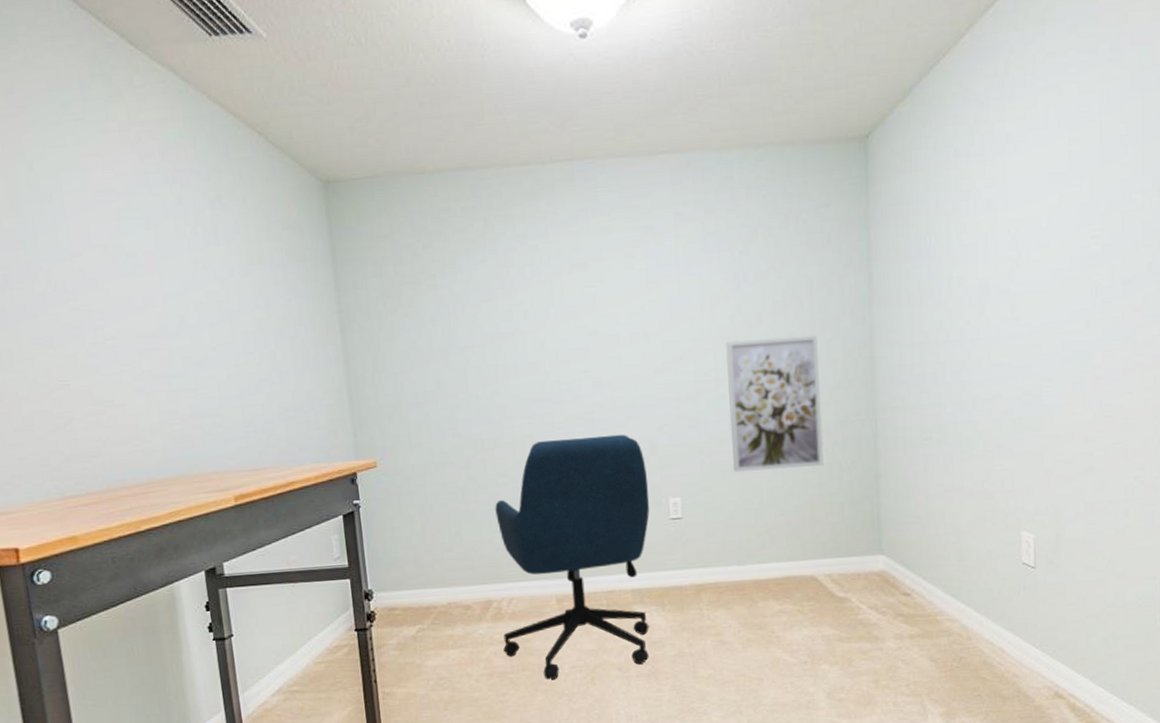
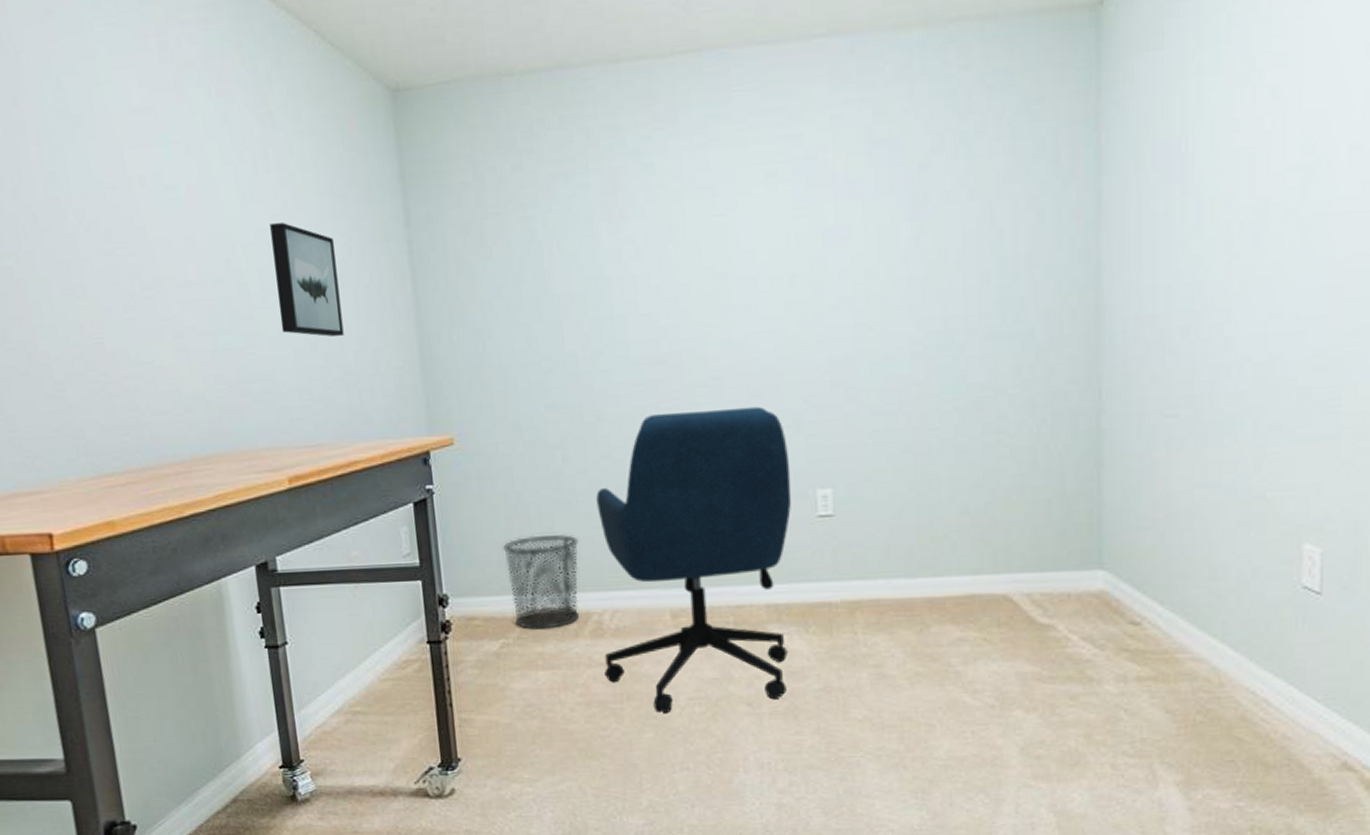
wall art: none [219,286,283,380] -> present [270,223,344,337]
waste bin: none [418,538,483,616] -> present [502,534,580,629]
wall art: present [726,335,824,473] -> none [897,275,1026,458]

